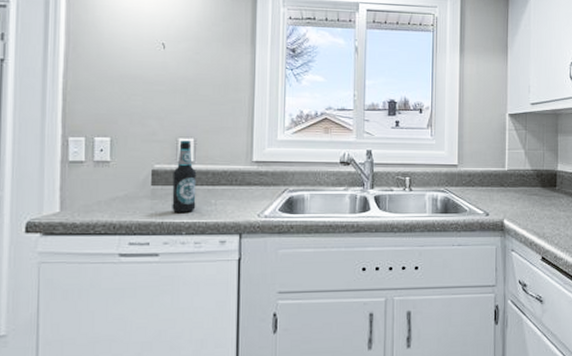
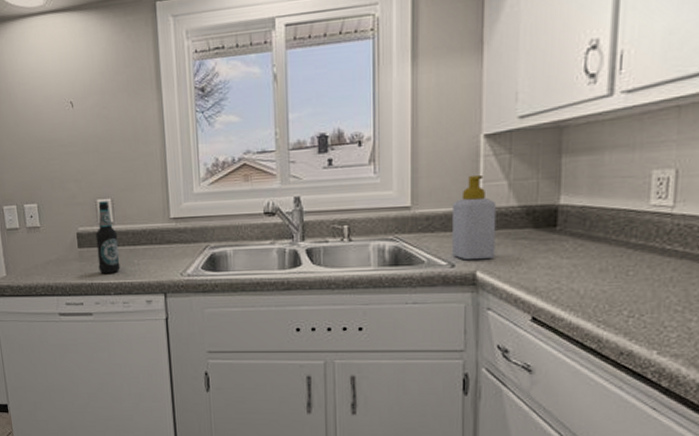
soap bottle: none [487,144,517,210] -> present [452,175,497,260]

